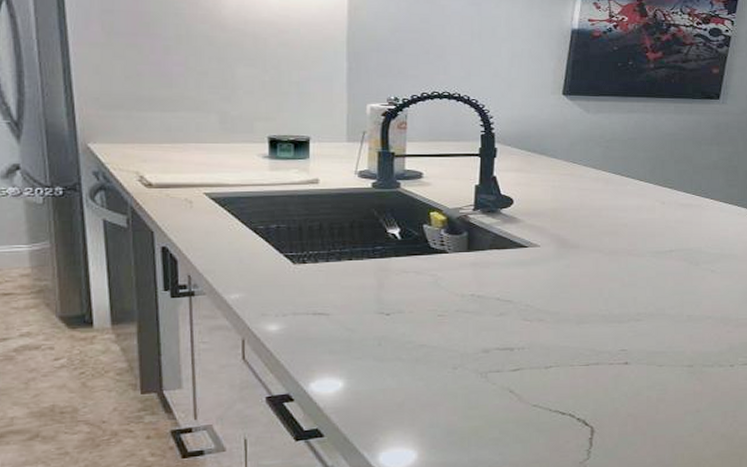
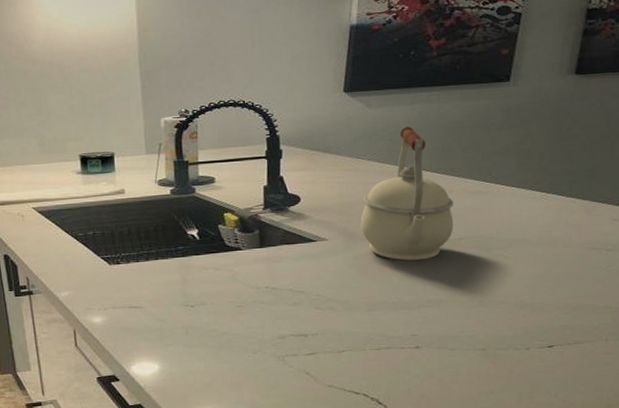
kettle: none [574,135,666,272] -> present [360,126,454,261]

